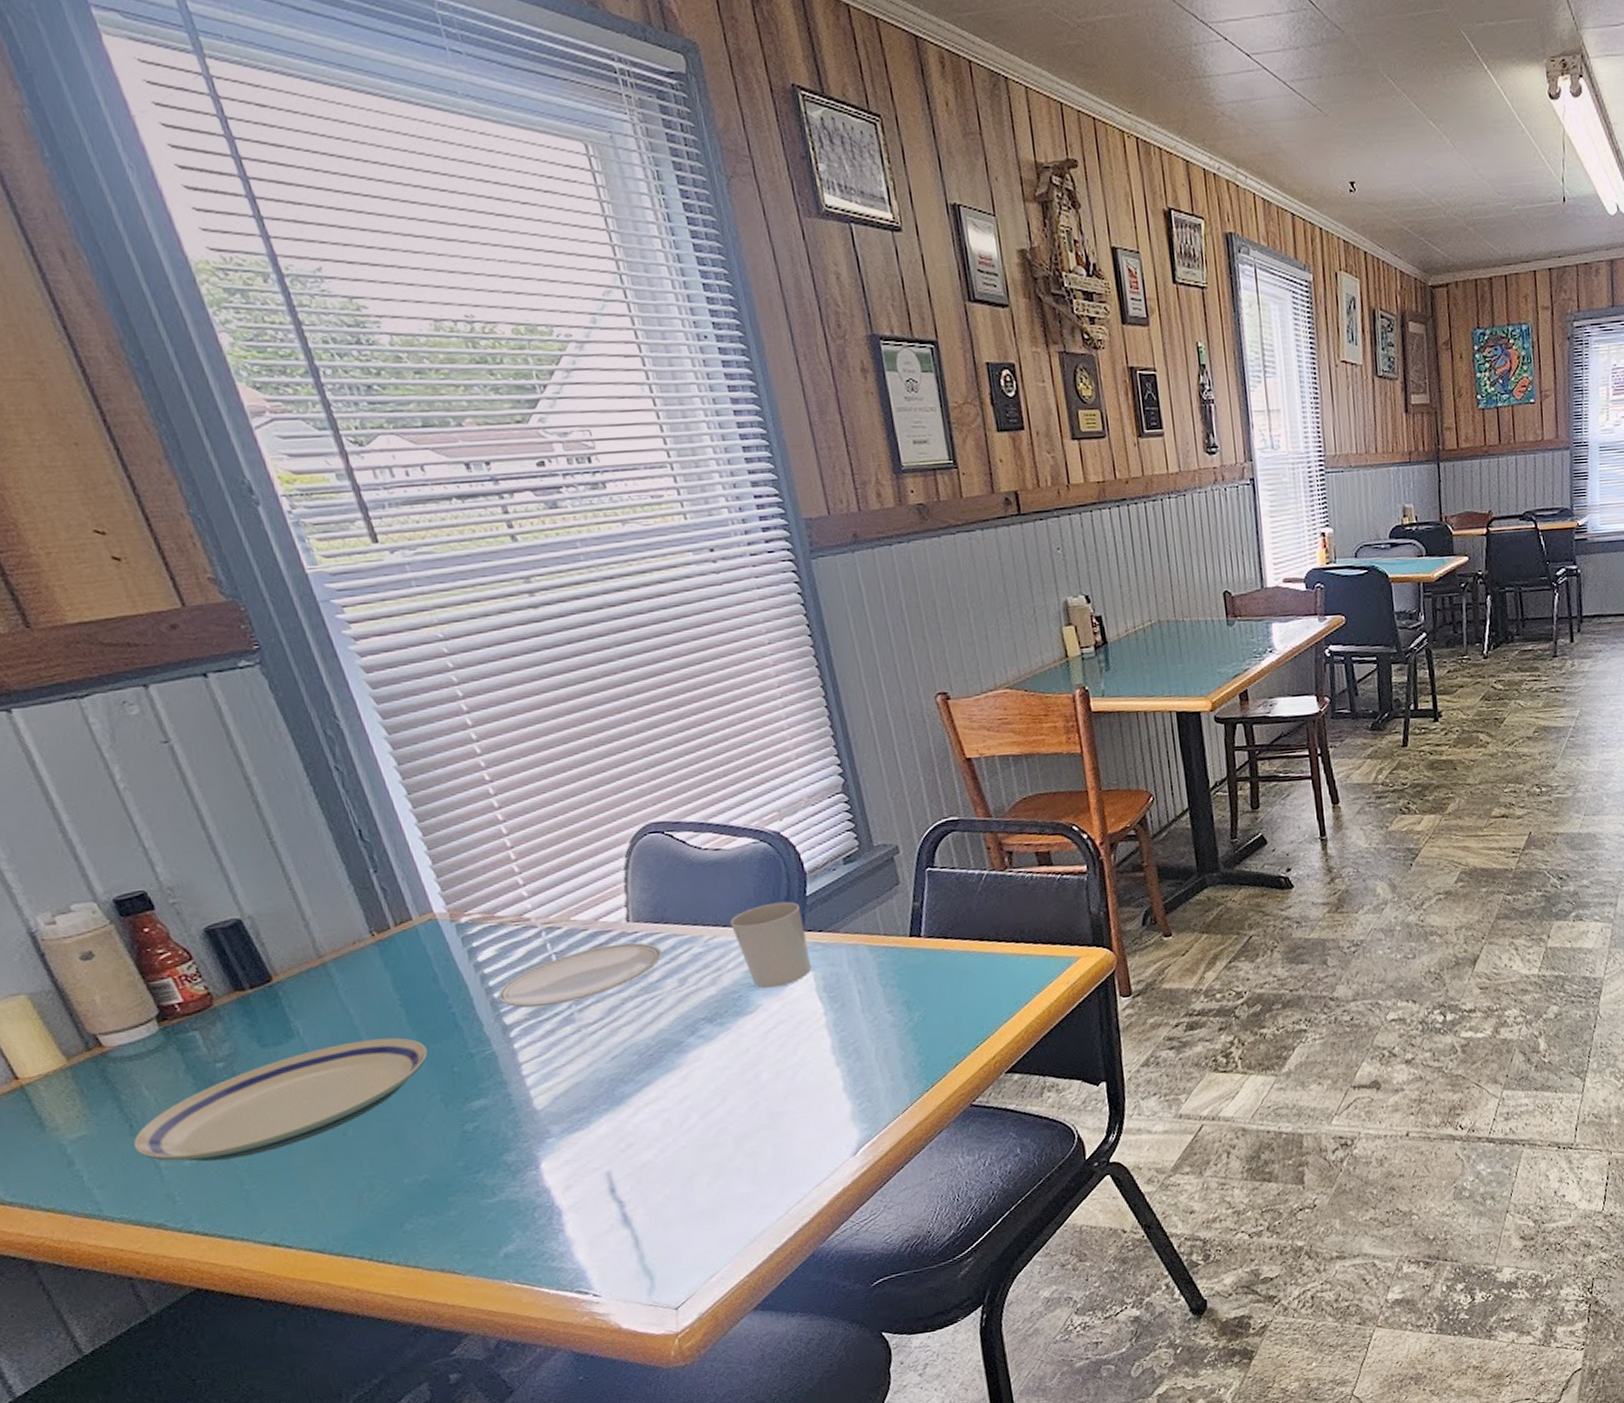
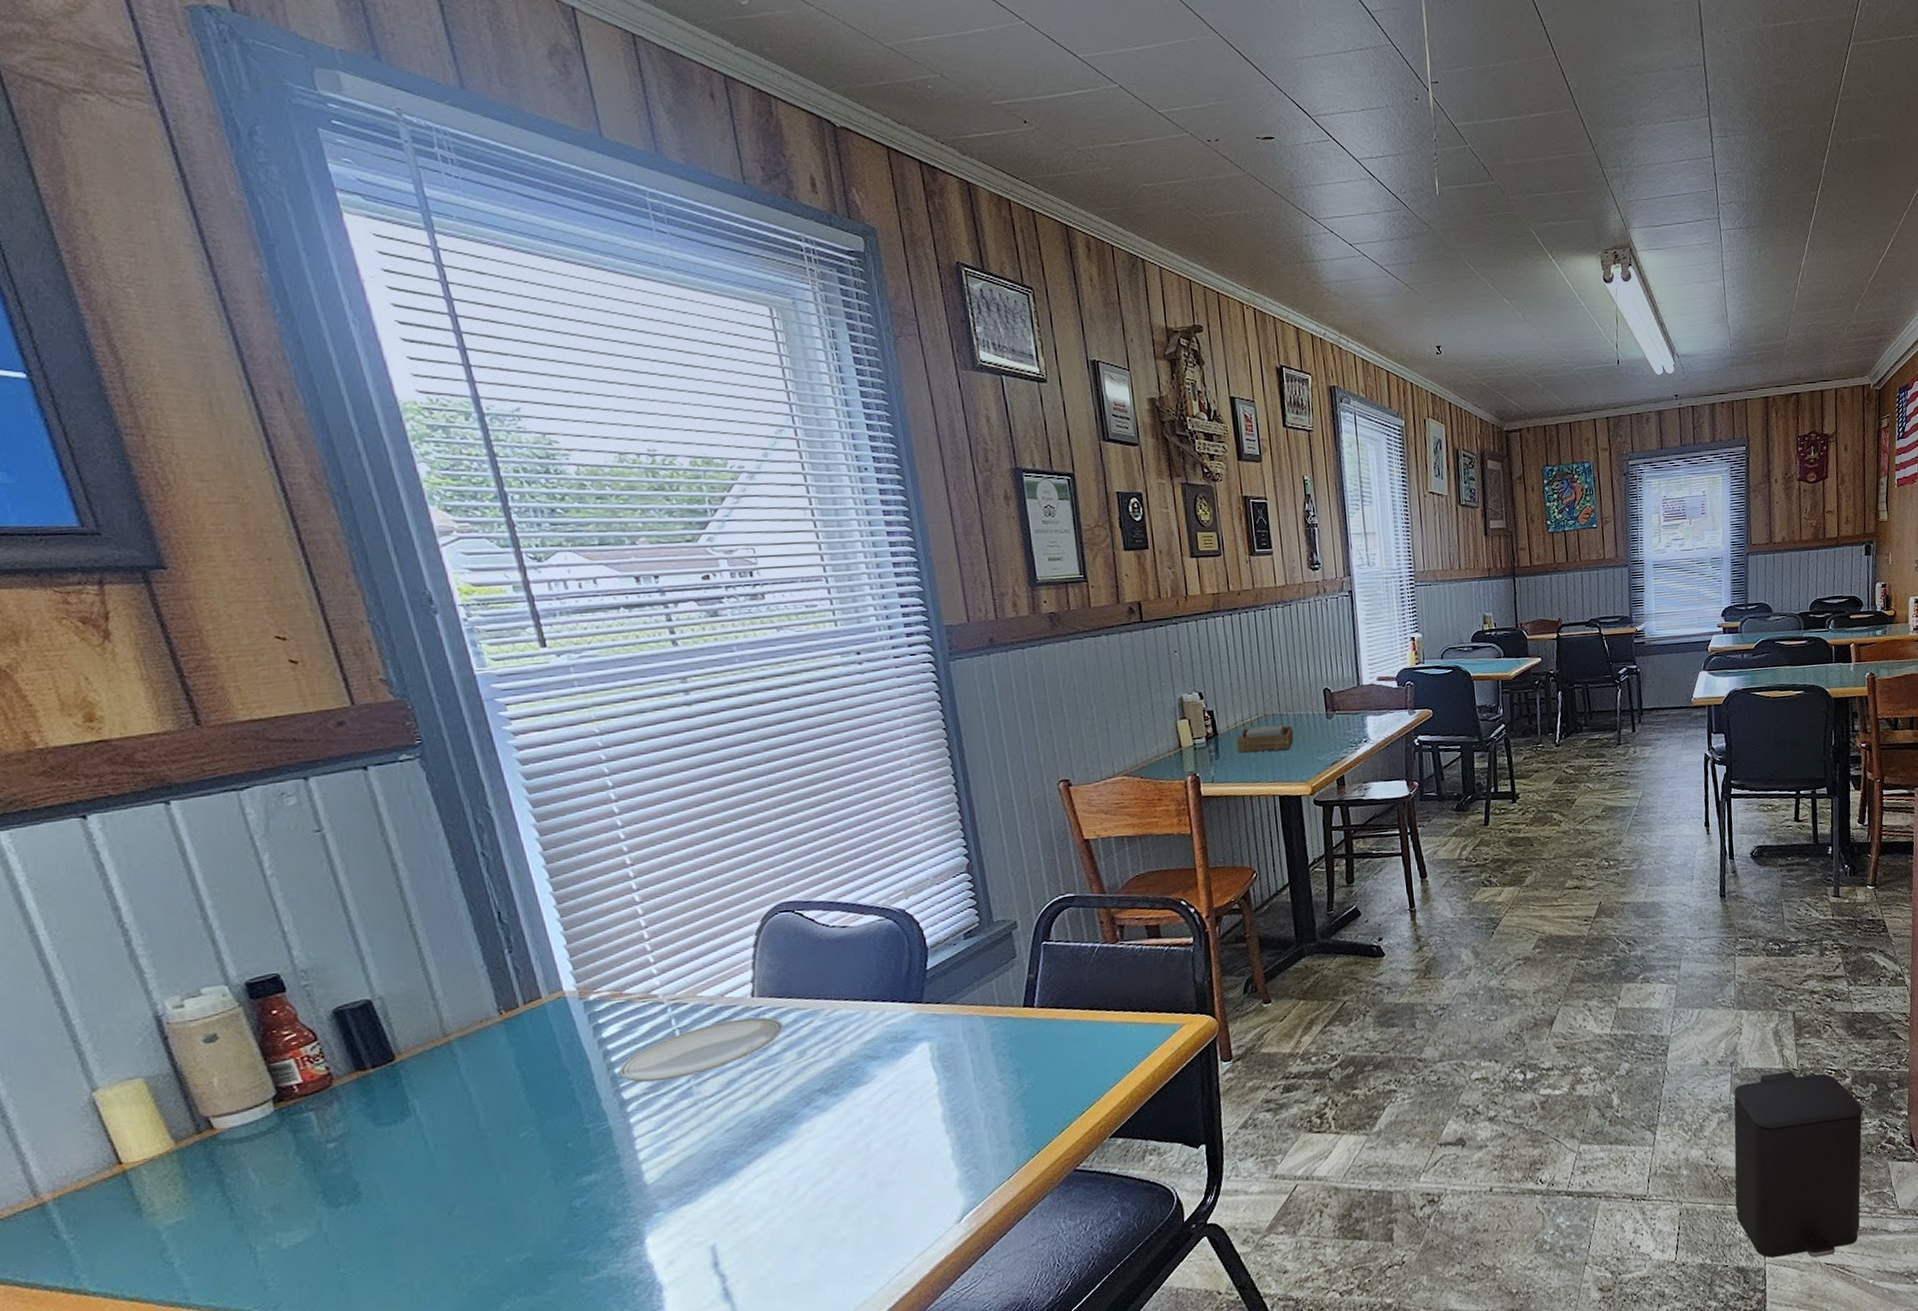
plate: present [133,1037,428,1162] -> none [232,1114,543,1245]
cup: present [730,901,812,988] -> none [852,975,928,1059]
napkin holder: none [1128,633,1192,664] -> present [1236,725,1294,753]

